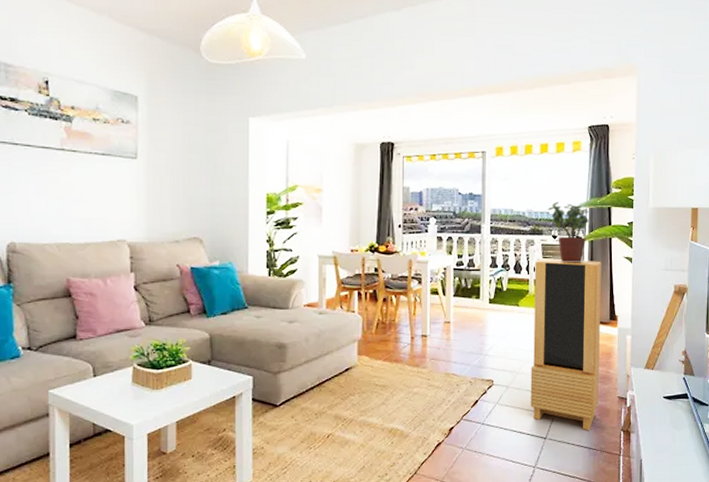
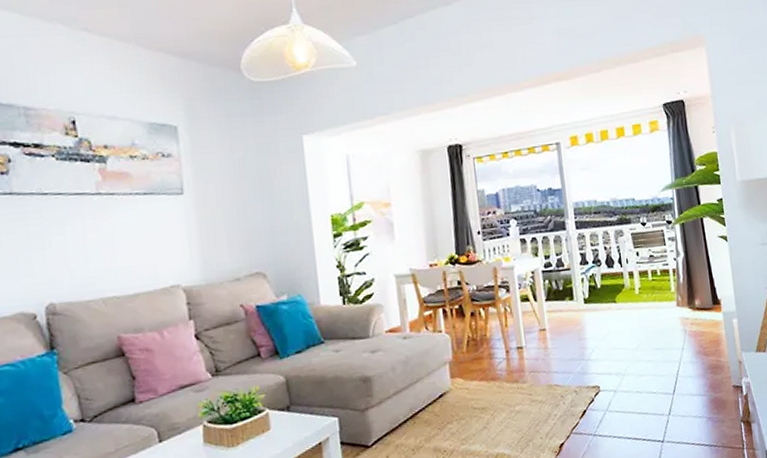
storage cabinet: present [530,258,601,431] -> none [627,243,714,427]
potted plant: present [548,201,589,263] -> none [633,186,678,251]

